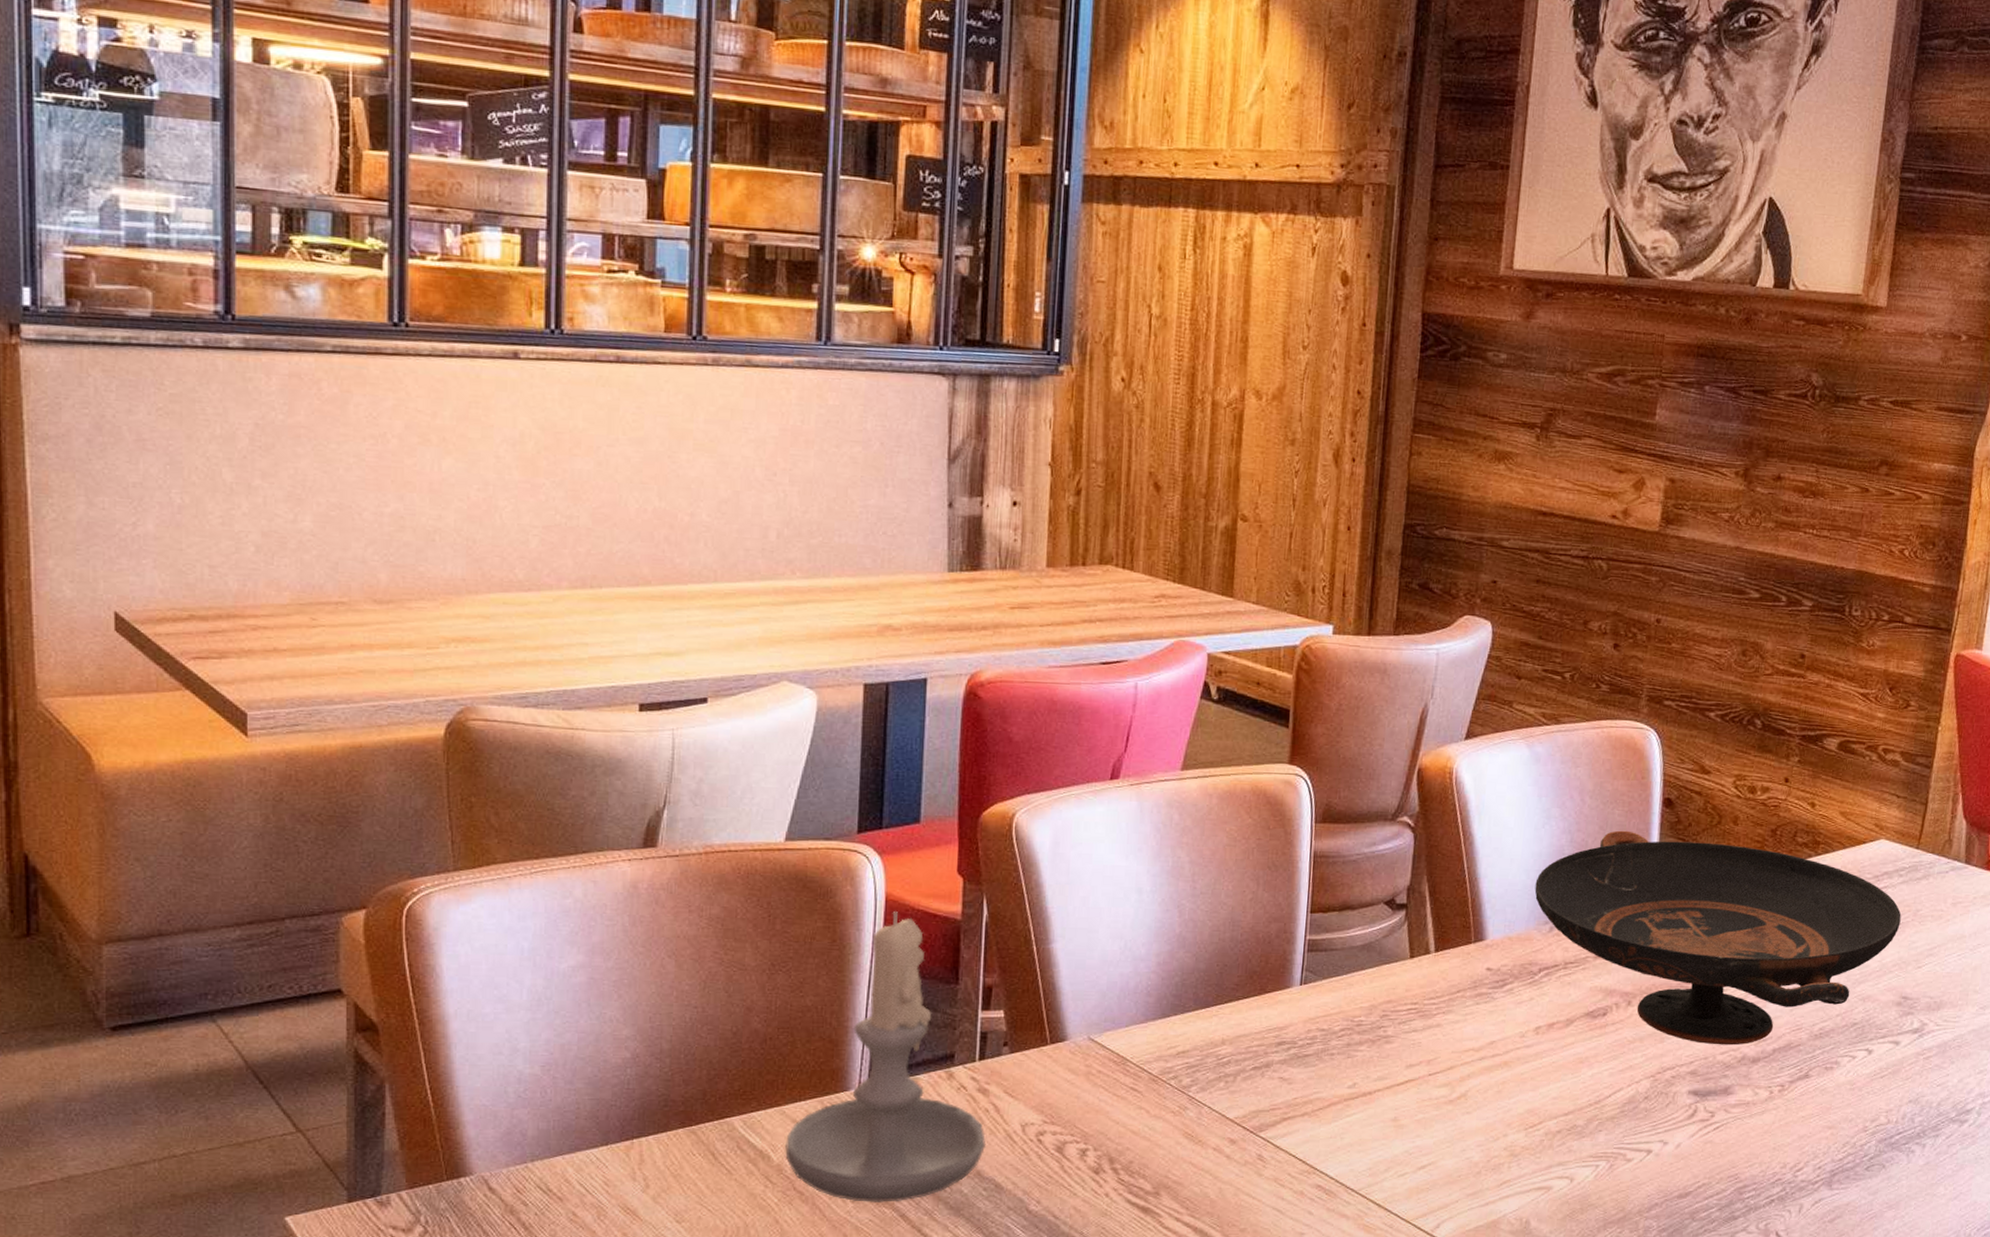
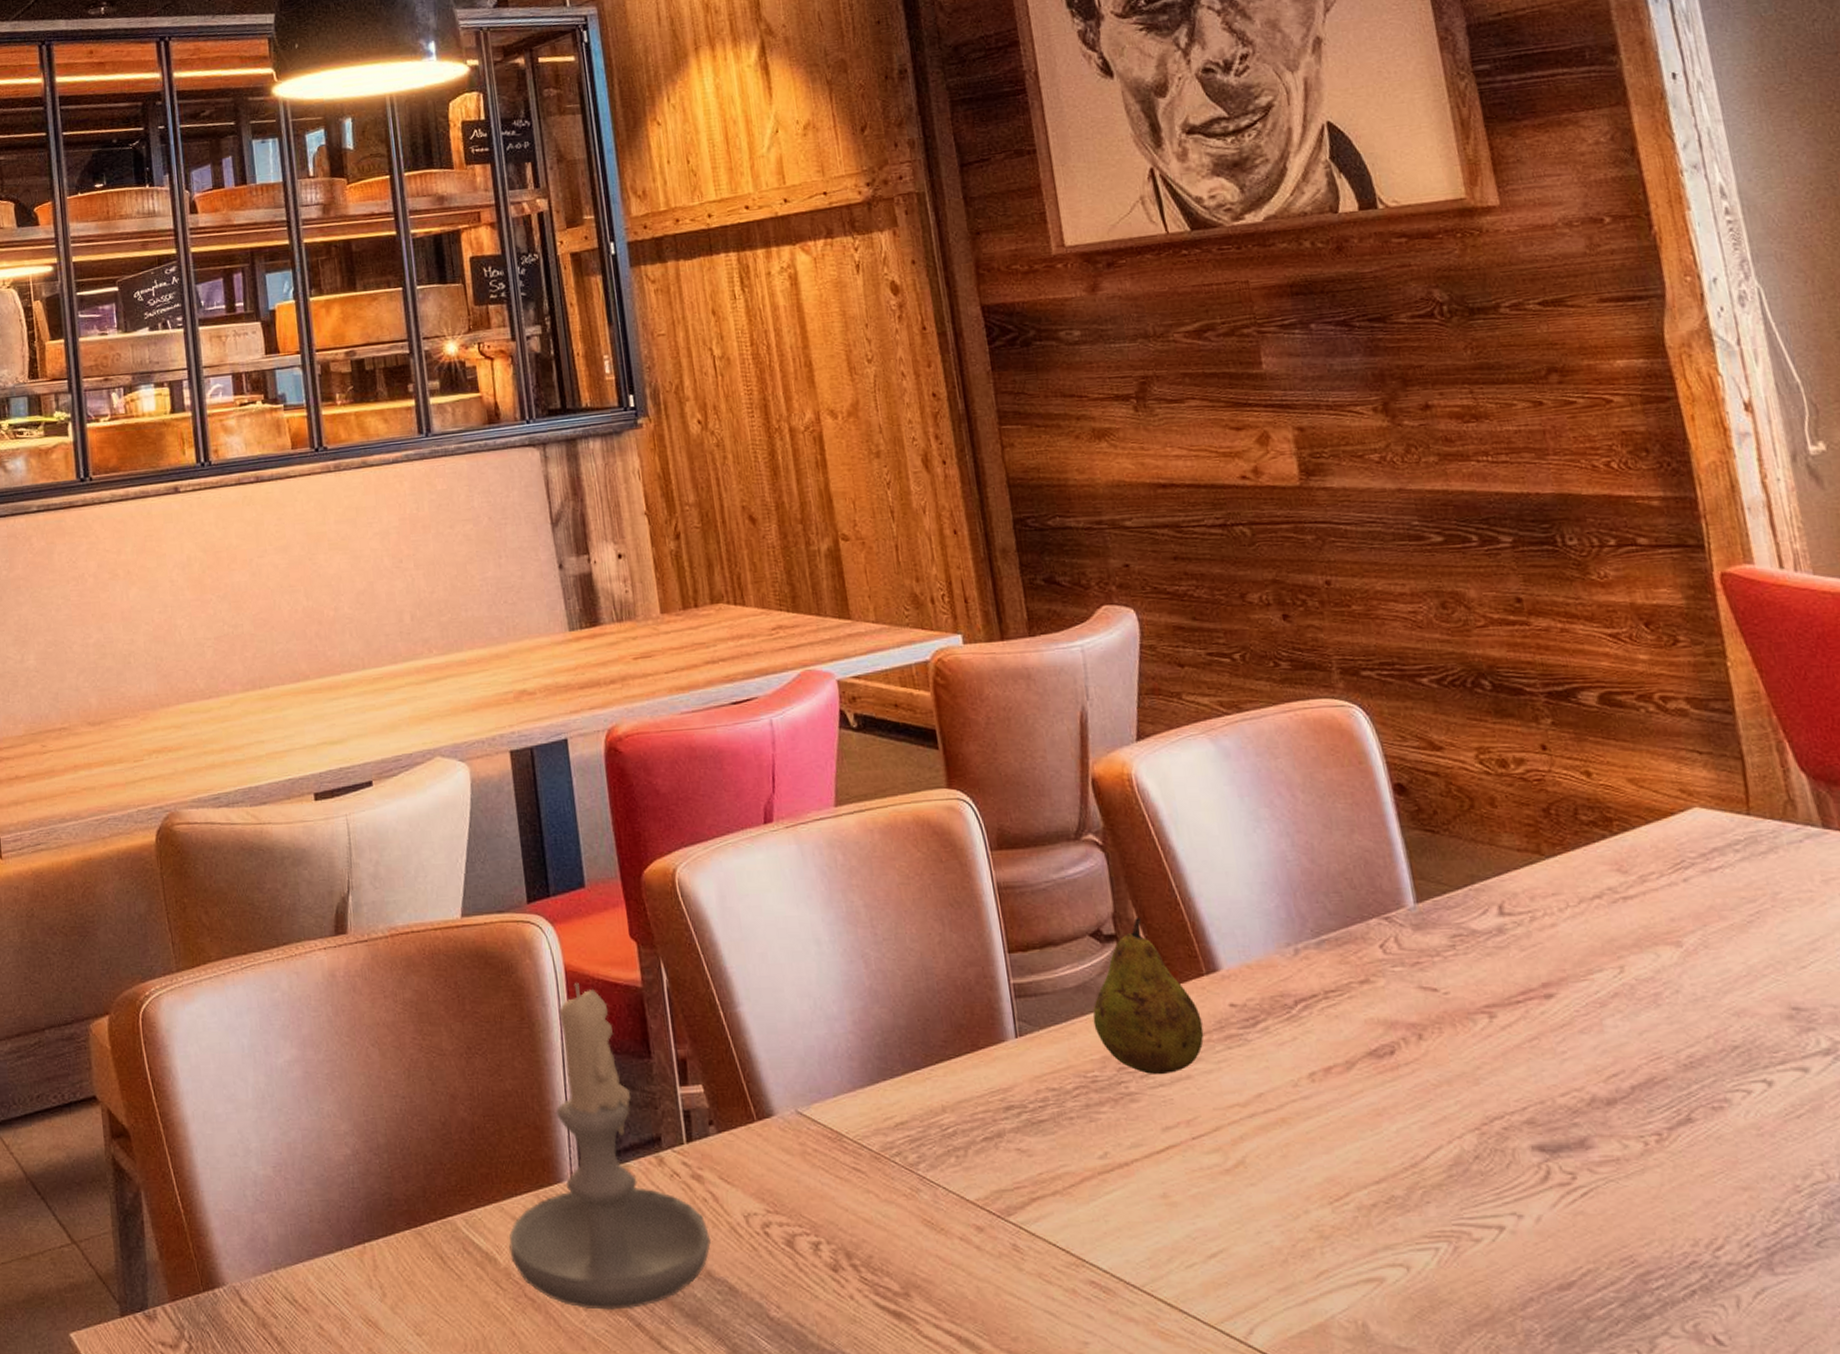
fruit: none [1370,891,1461,1023] -> present [1093,918,1204,1075]
decorative bowl: present [1535,830,1902,1045] -> none [1262,826,1758,1085]

